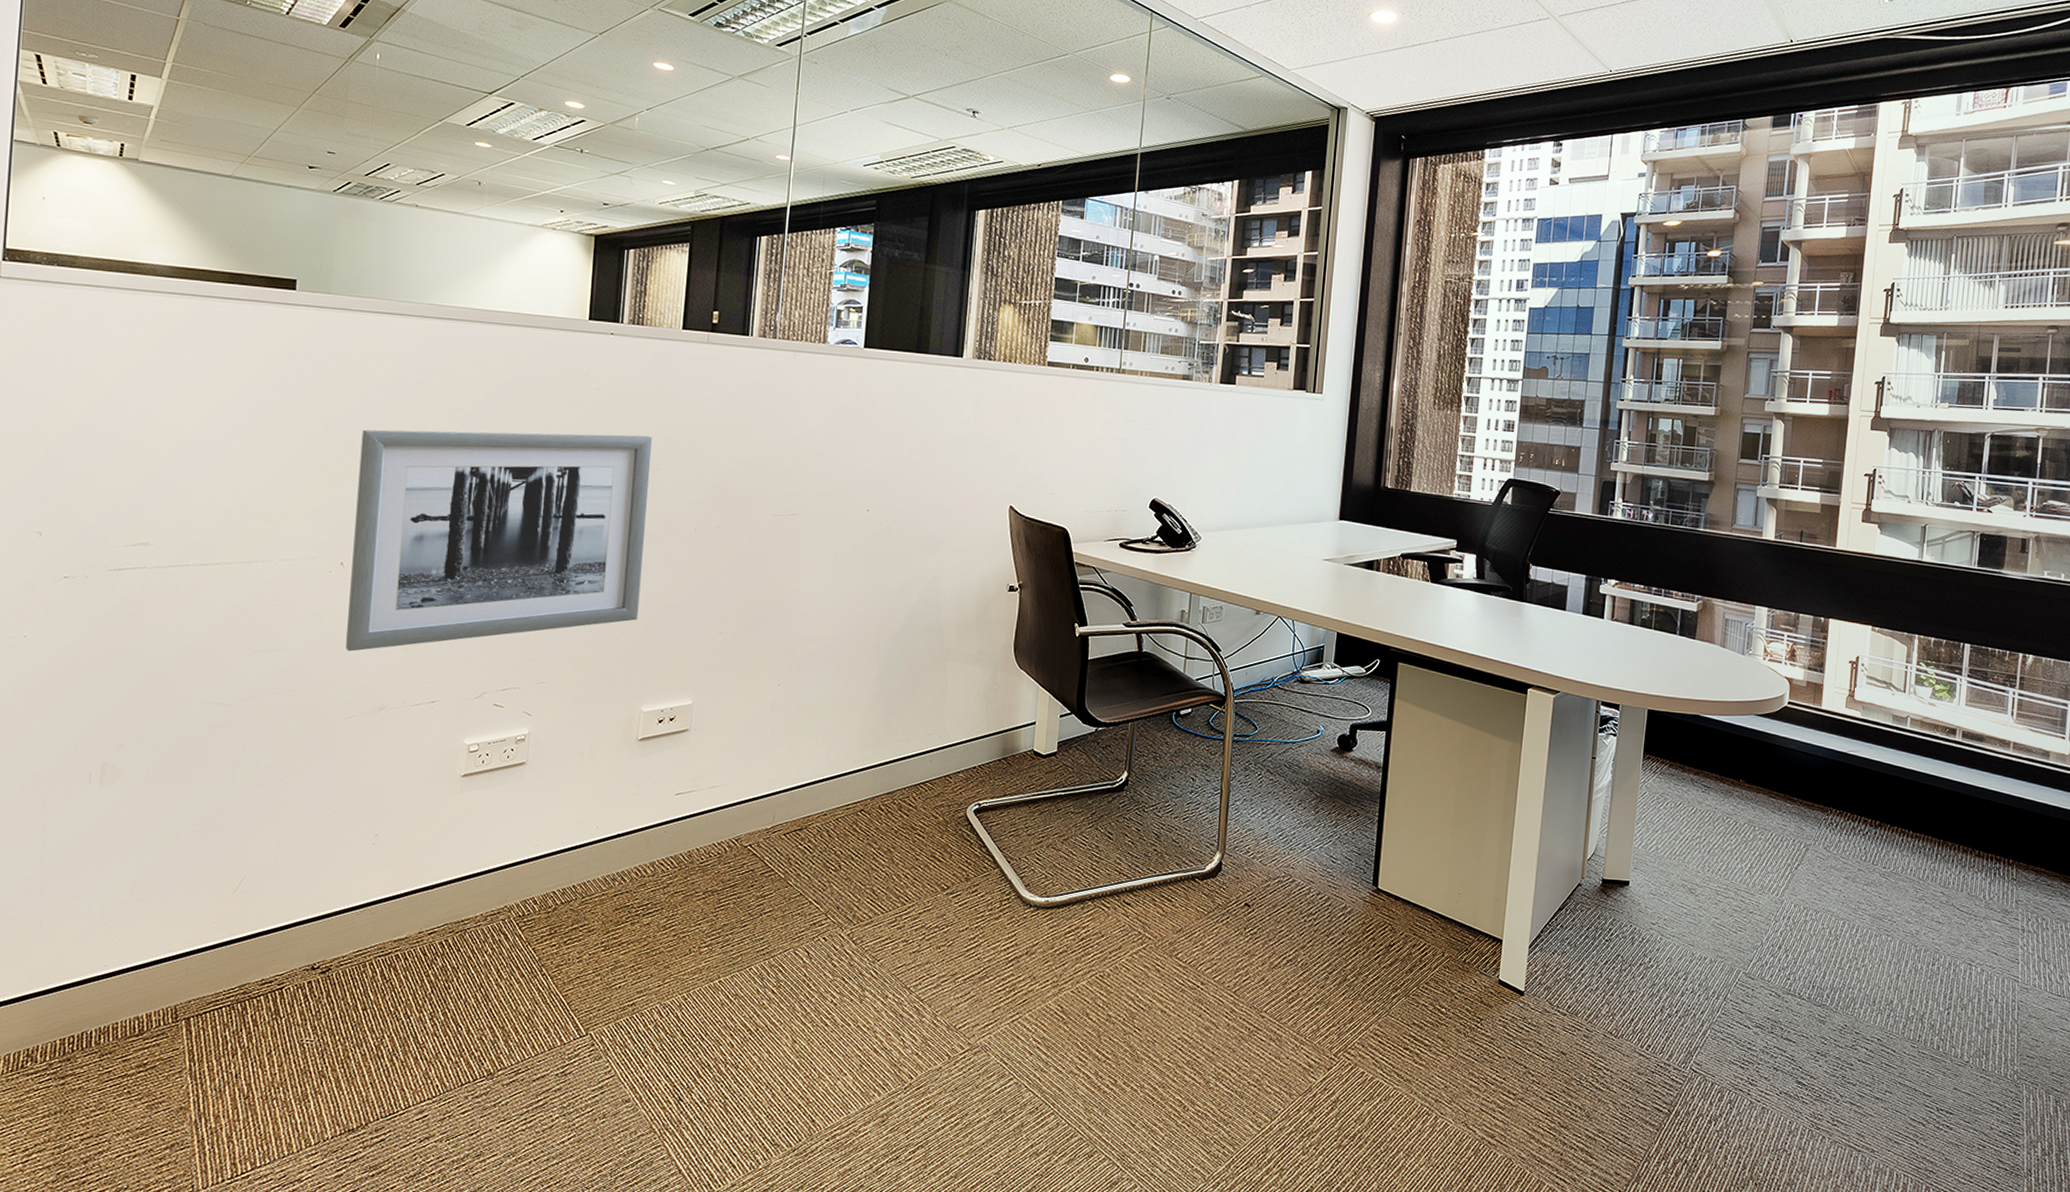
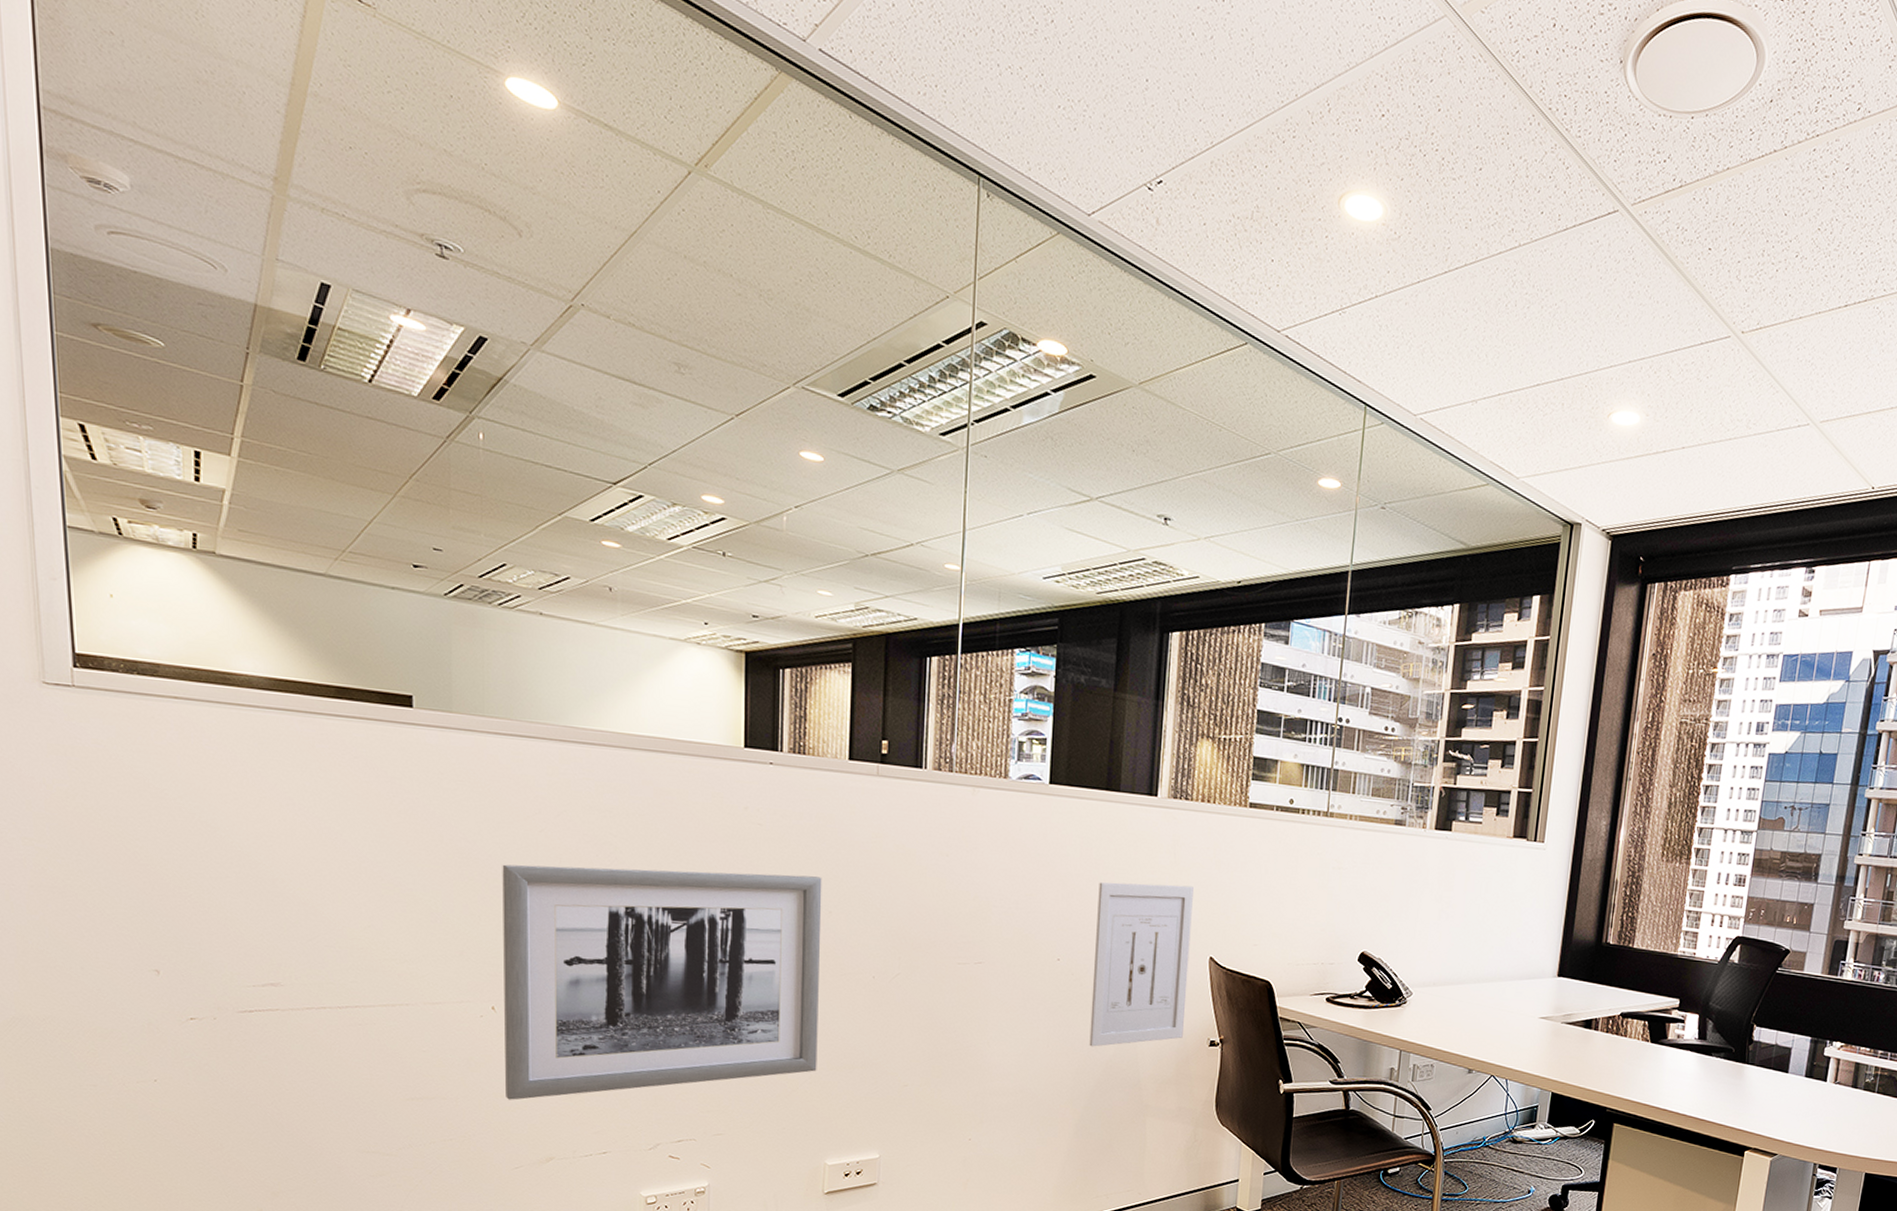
wall art: none [895,437,995,594] -> present [1089,882,1194,1047]

